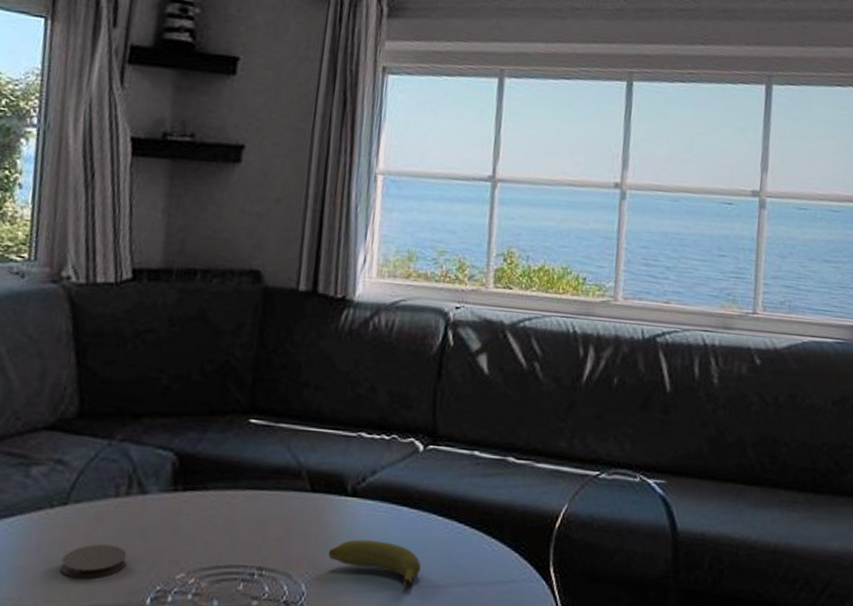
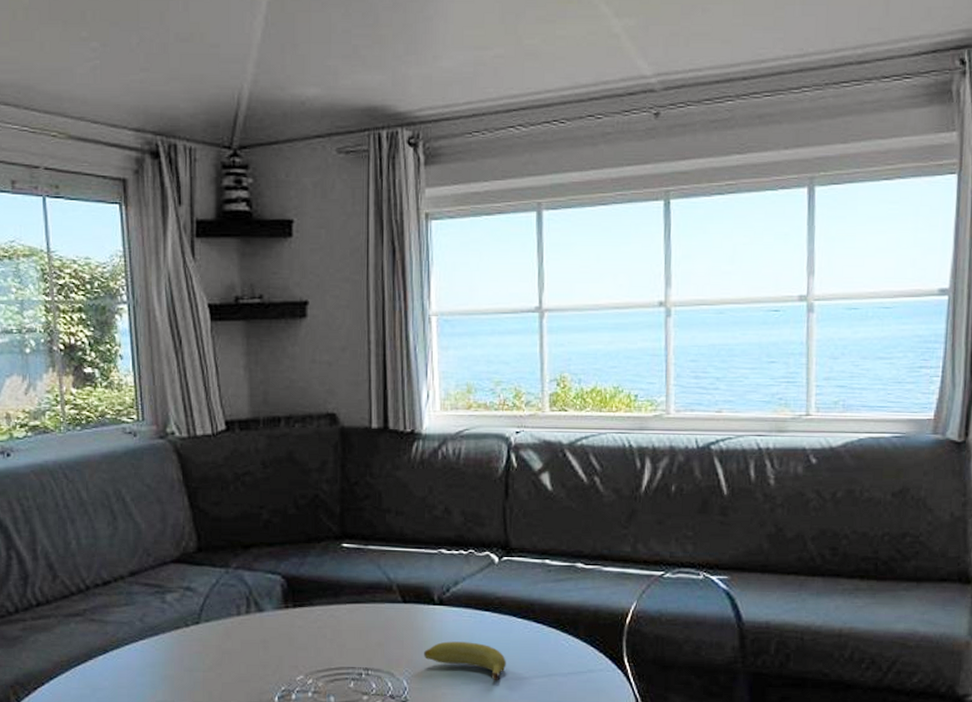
coaster: present [60,544,127,579] -> none [201,654,254,683]

